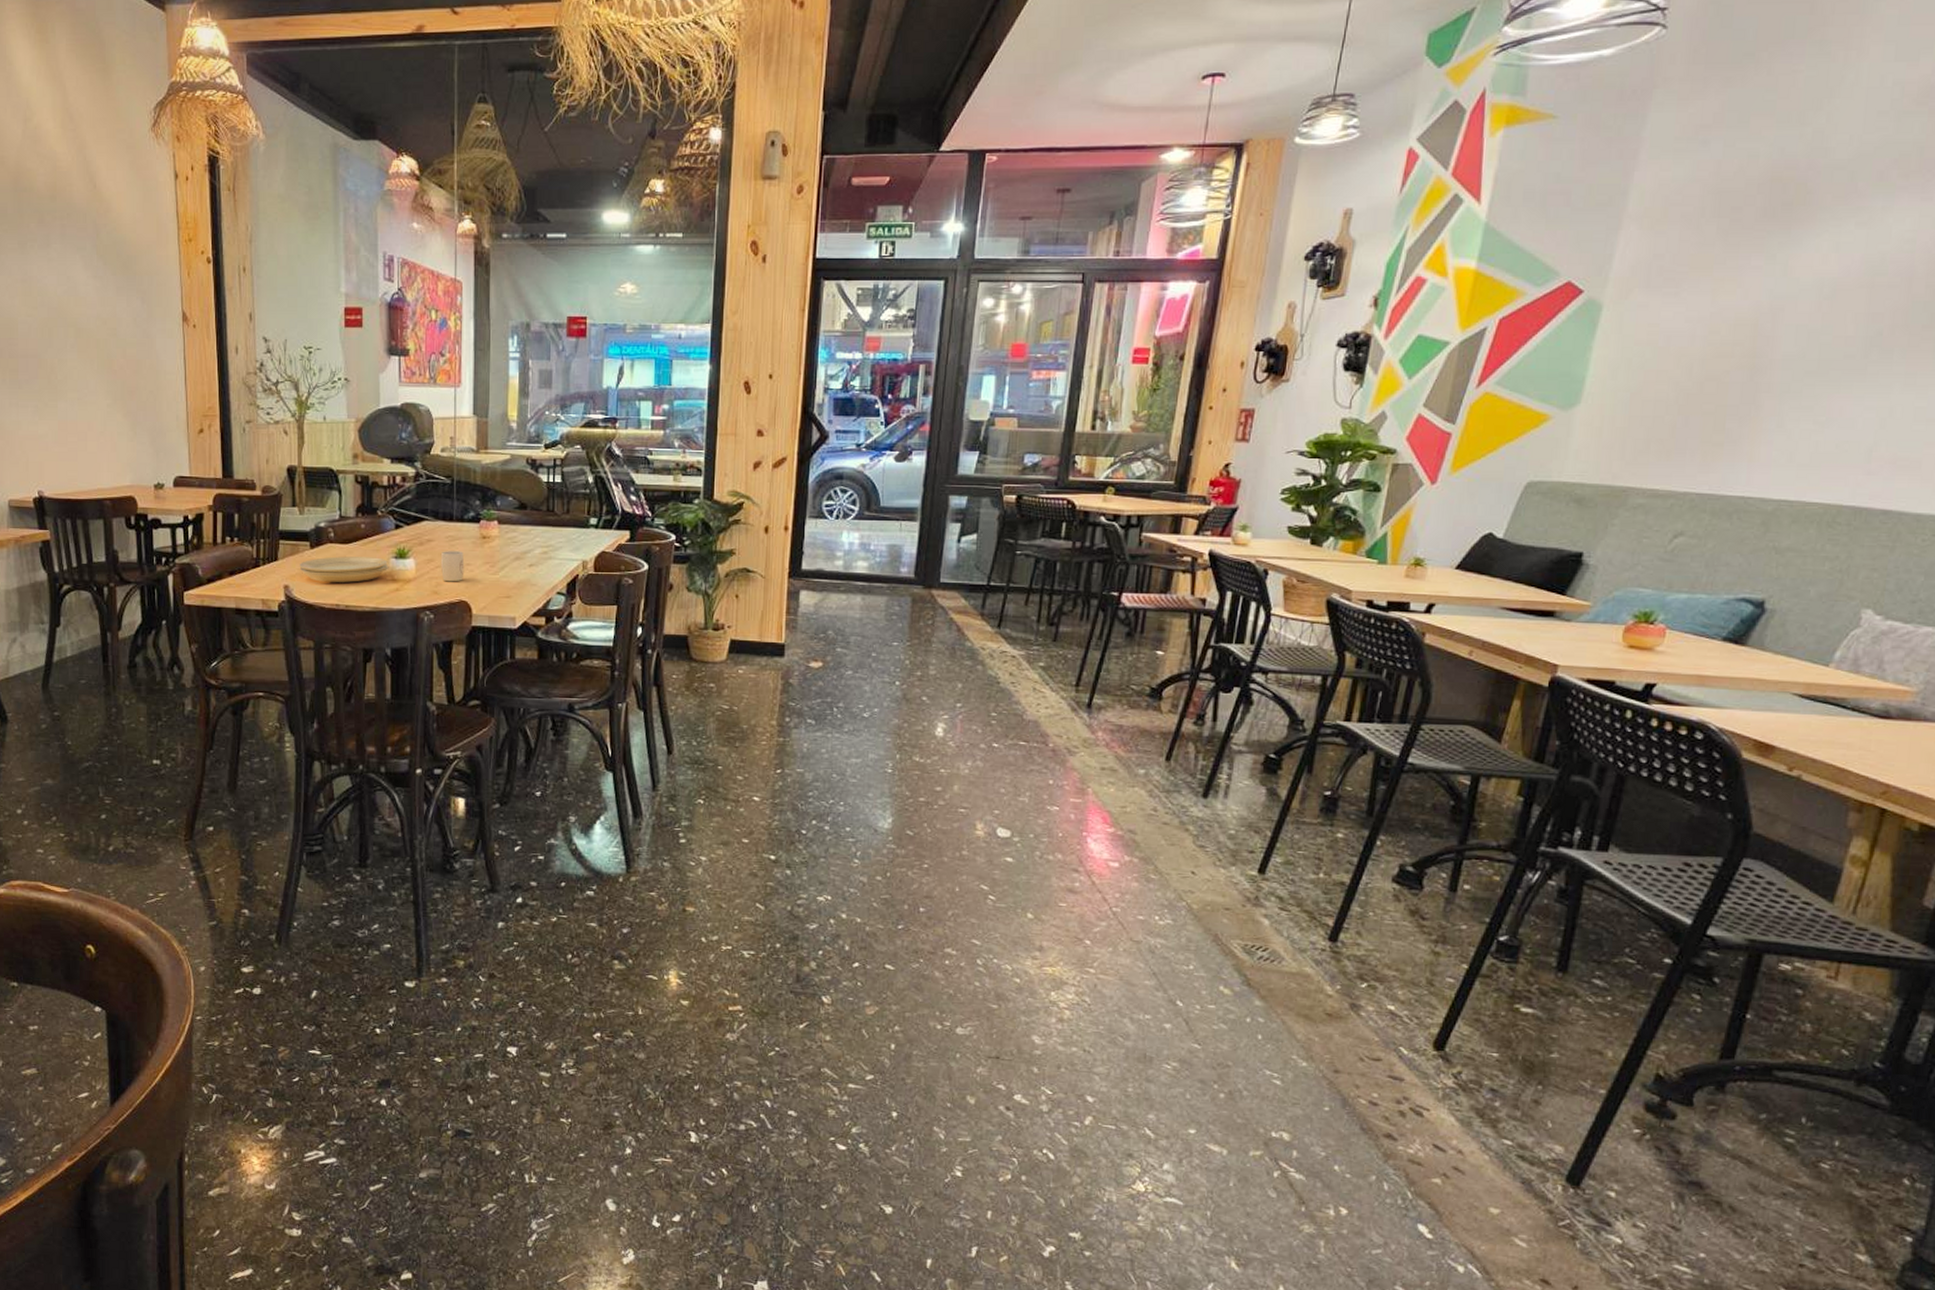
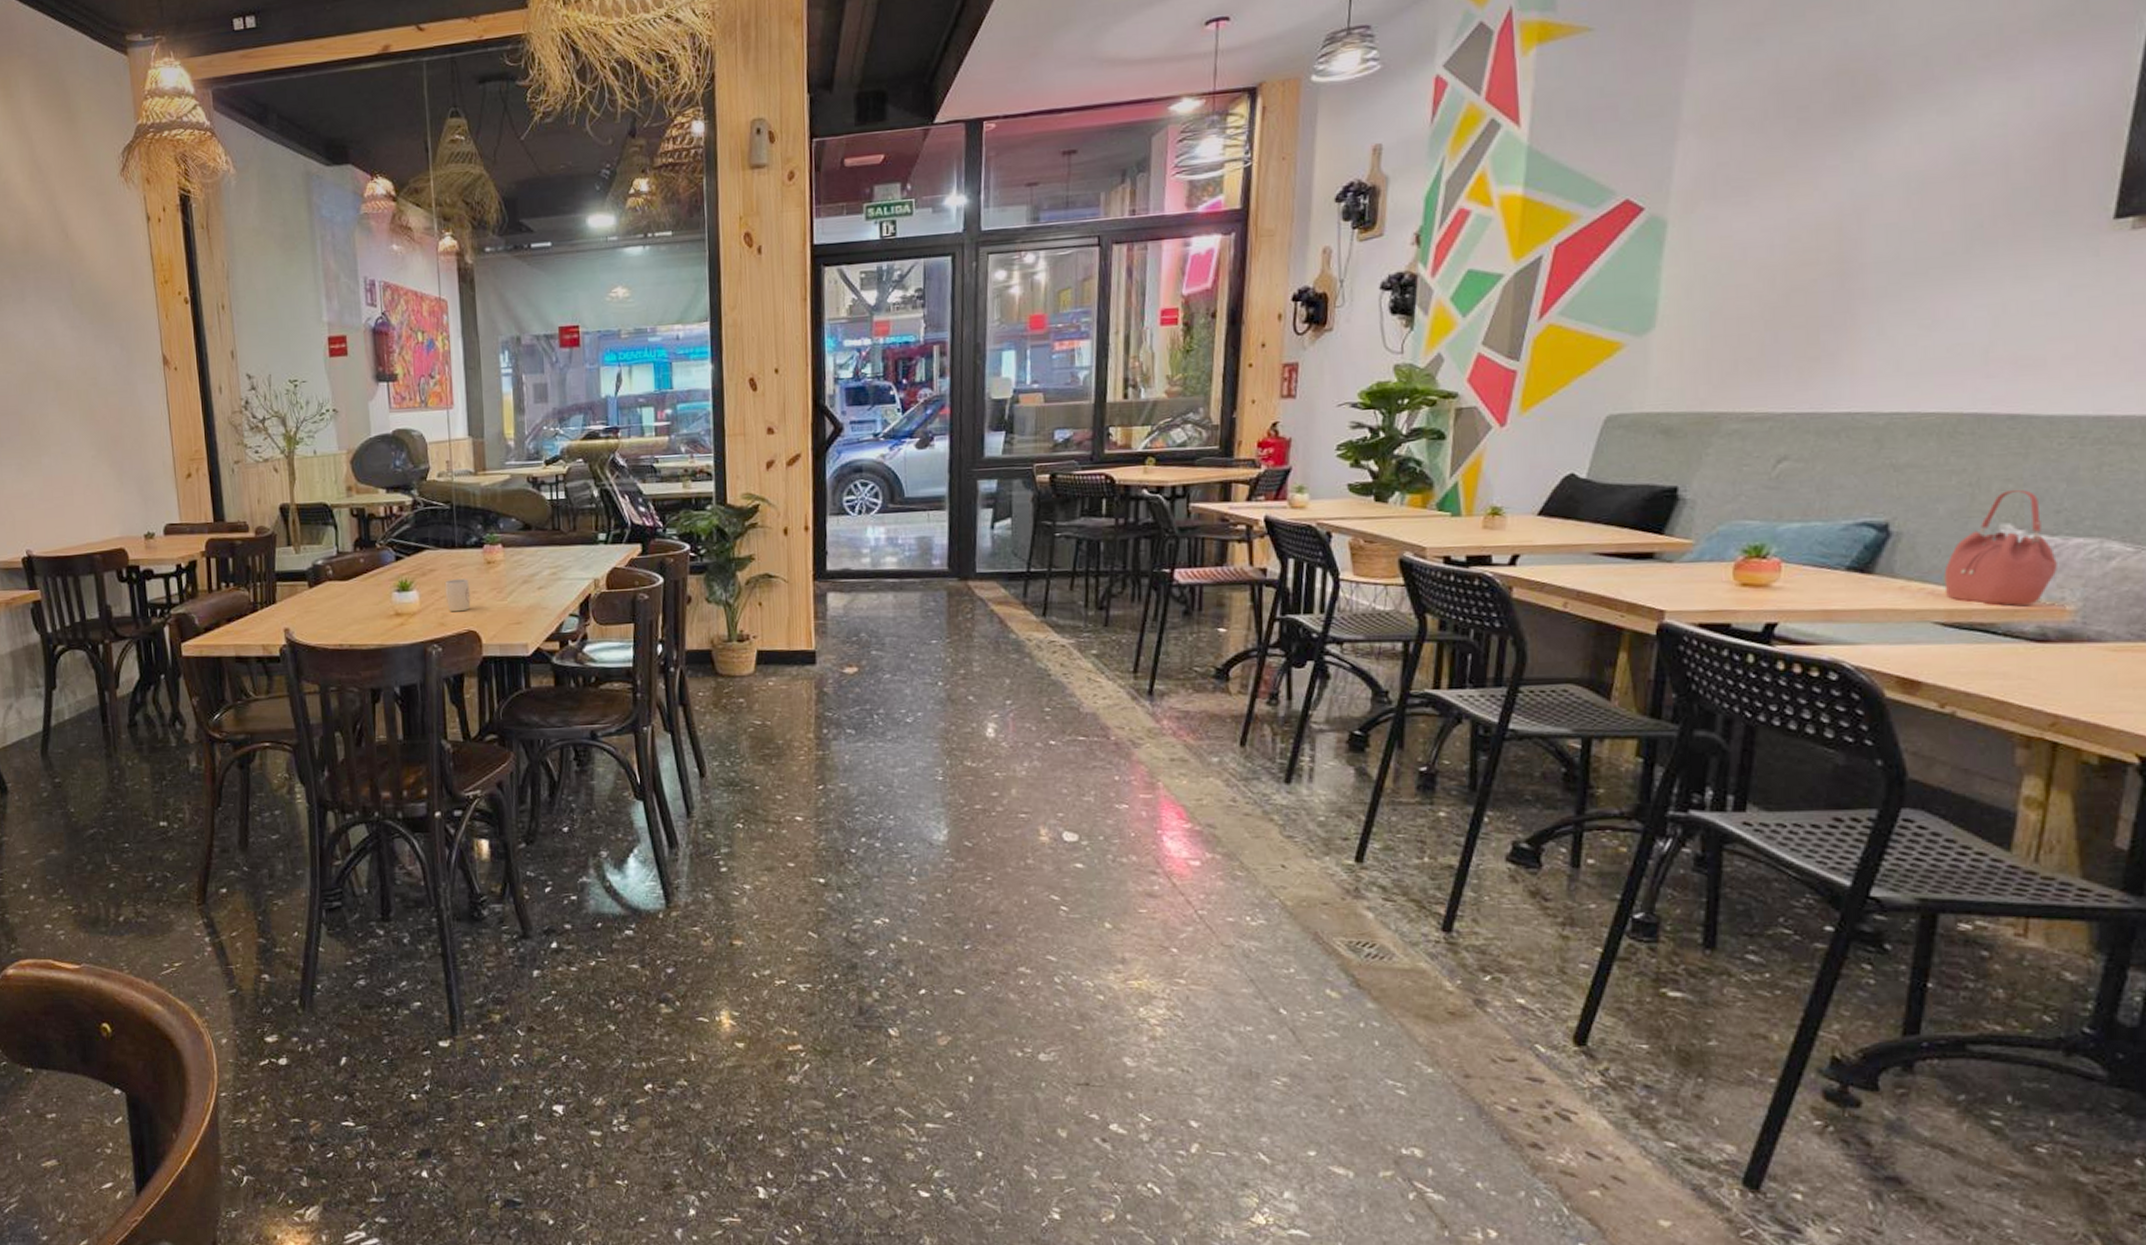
plate: present [299,556,389,583] -> none [298,592,392,622]
handbag: none [1806,578,1907,684] -> present [1944,489,2057,606]

